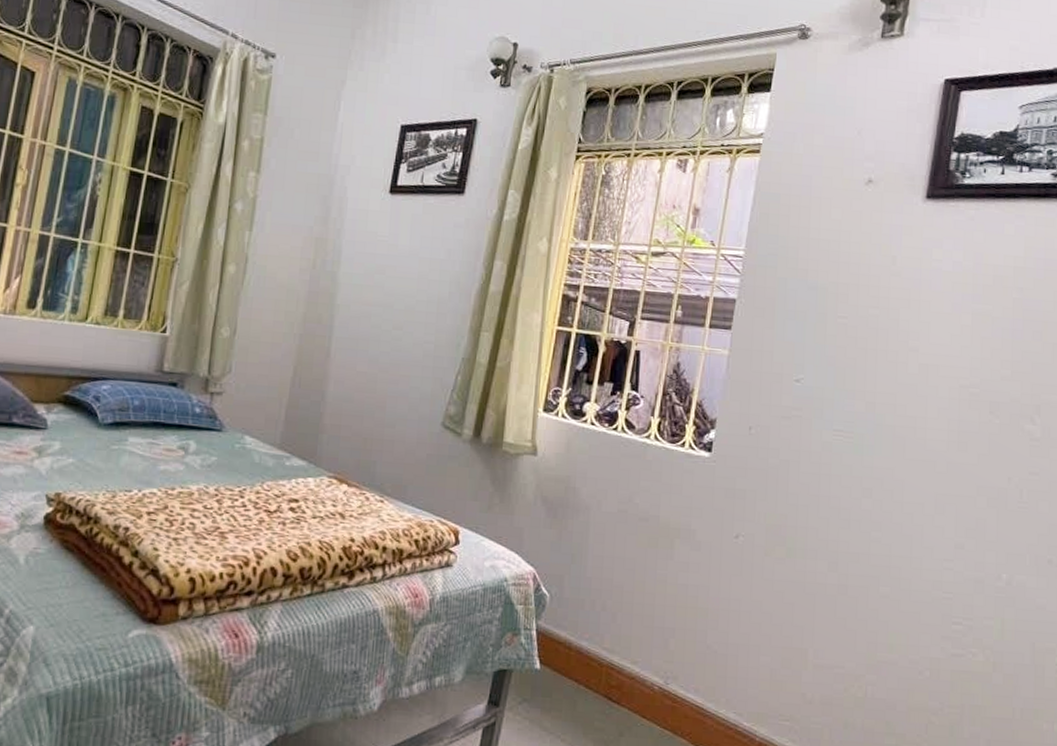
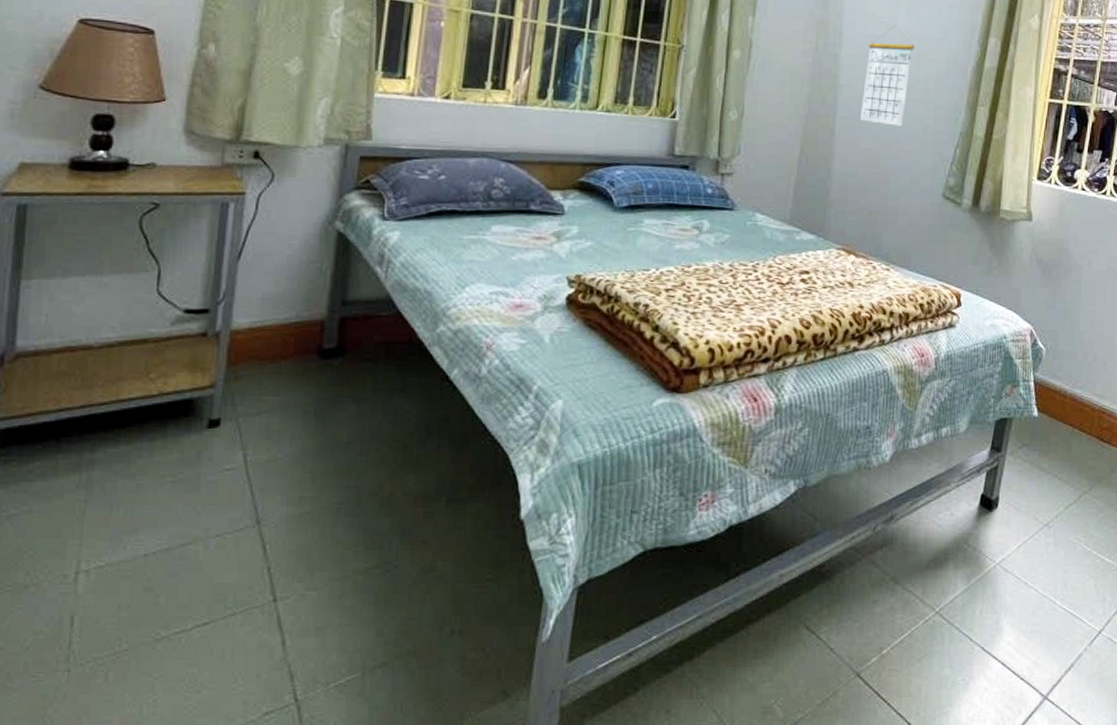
calendar: none [357,245,417,350] -> present [860,26,915,126]

